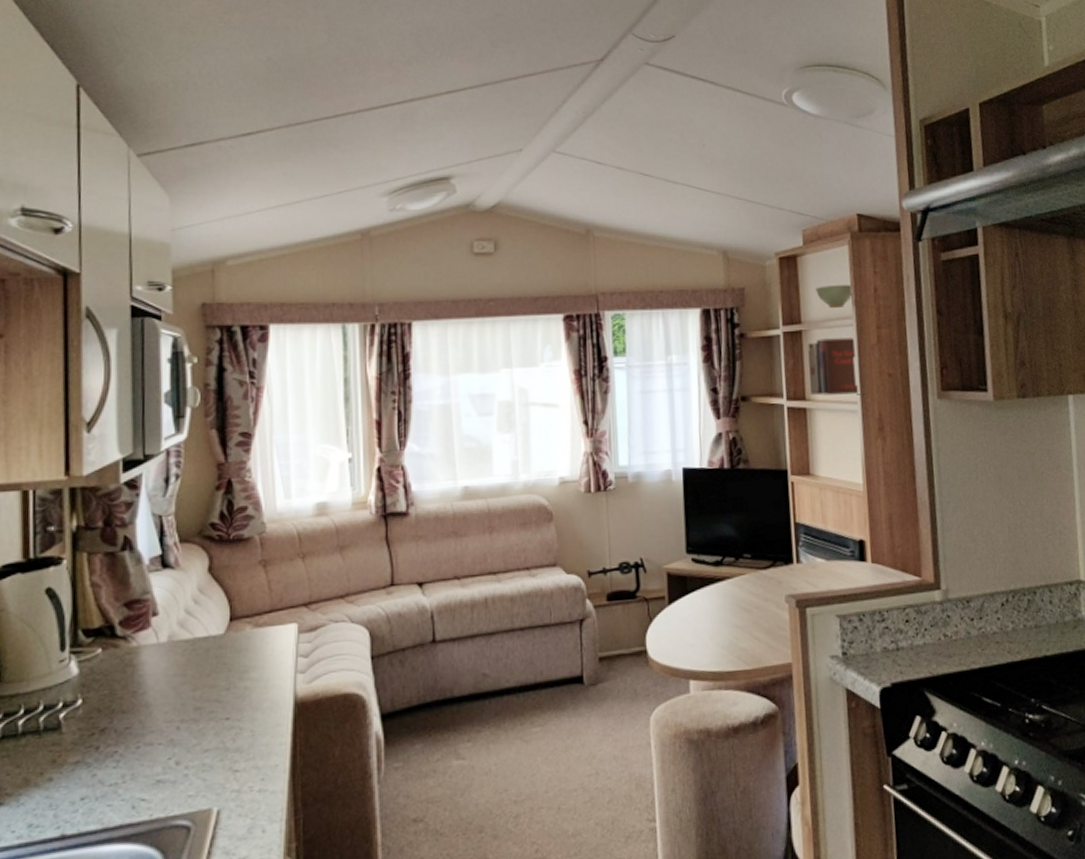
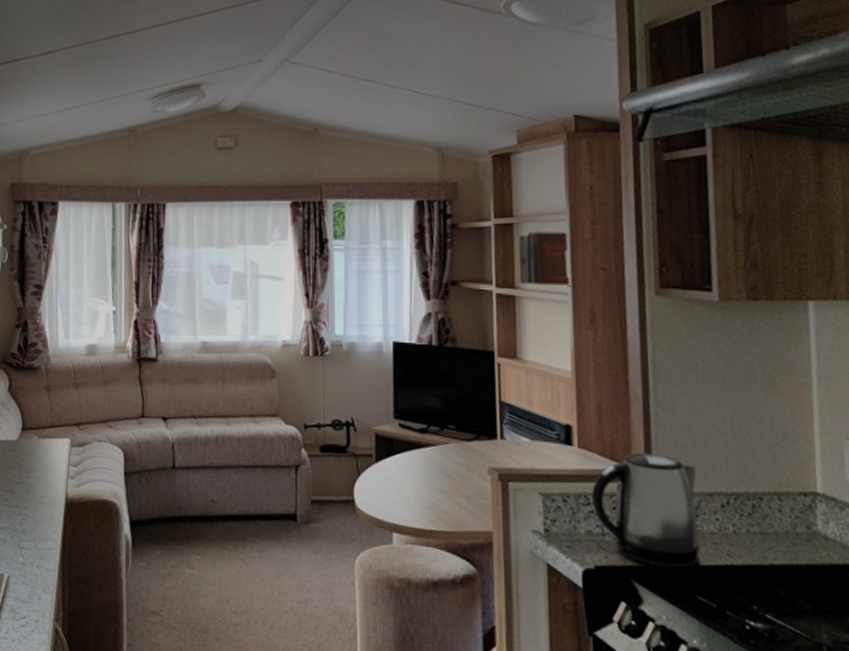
bowl: present [816,285,854,309] -> none [529,182,568,204]
kettle: none [886,560,986,679] -> present [592,452,701,574]

